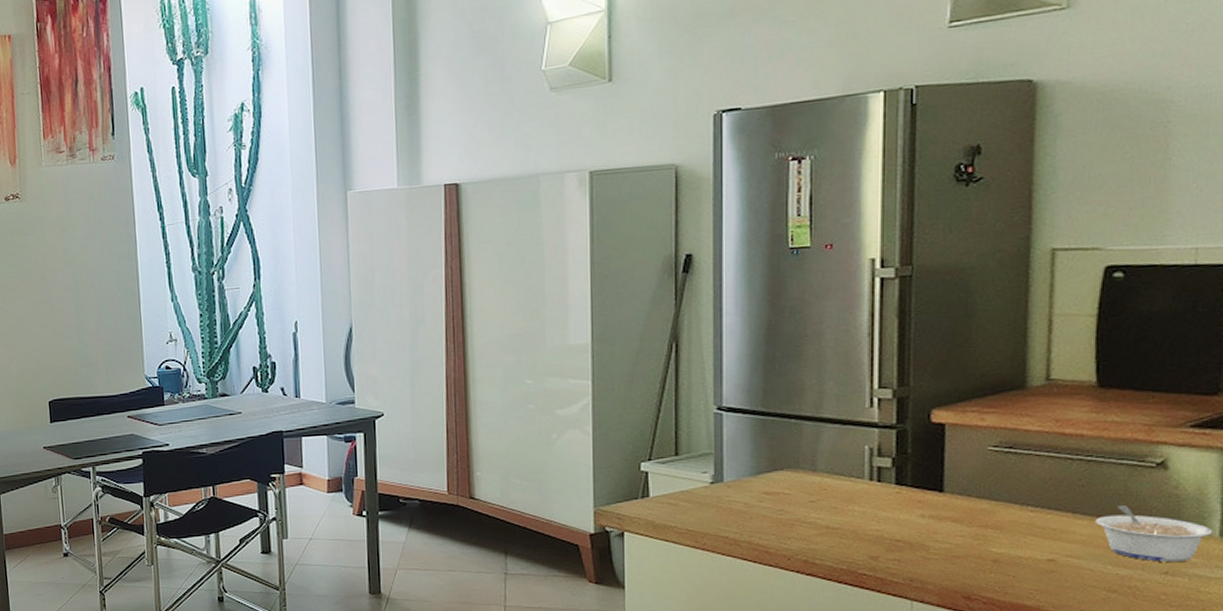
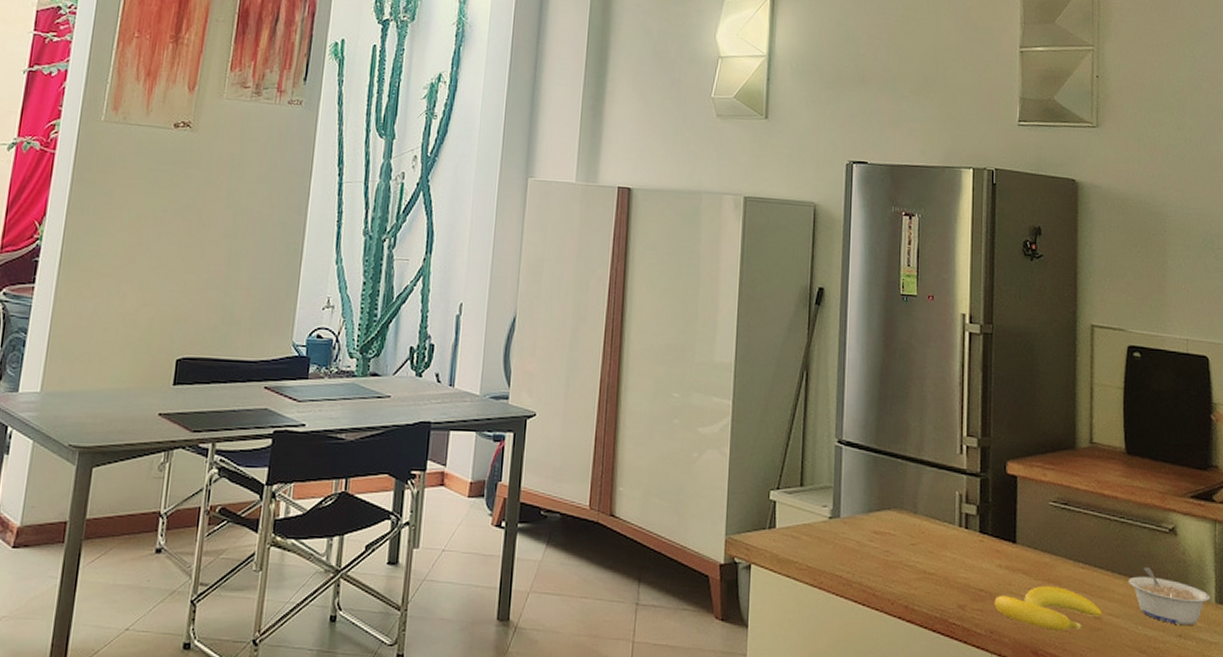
banana: none [915,531,1058,575] -> present [994,585,1102,631]

